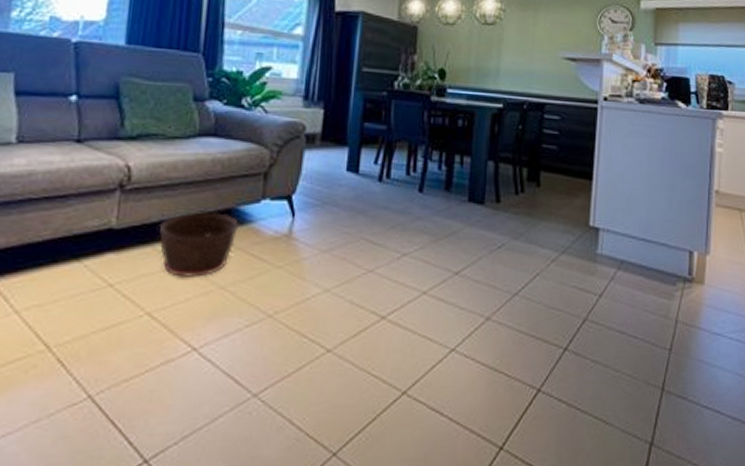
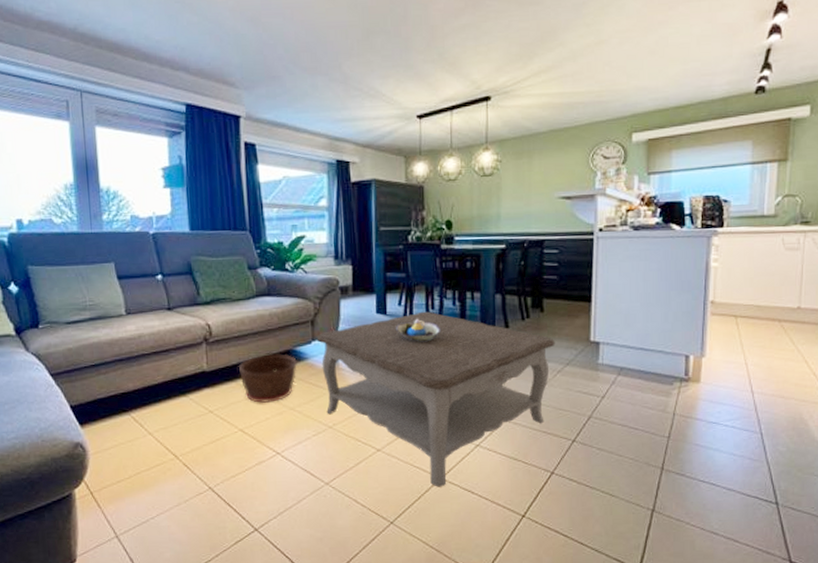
coffee table: none [268,173,551,405] -> present [316,311,555,487]
decorative bowl: none [368,181,421,211] -> present [396,318,440,341]

